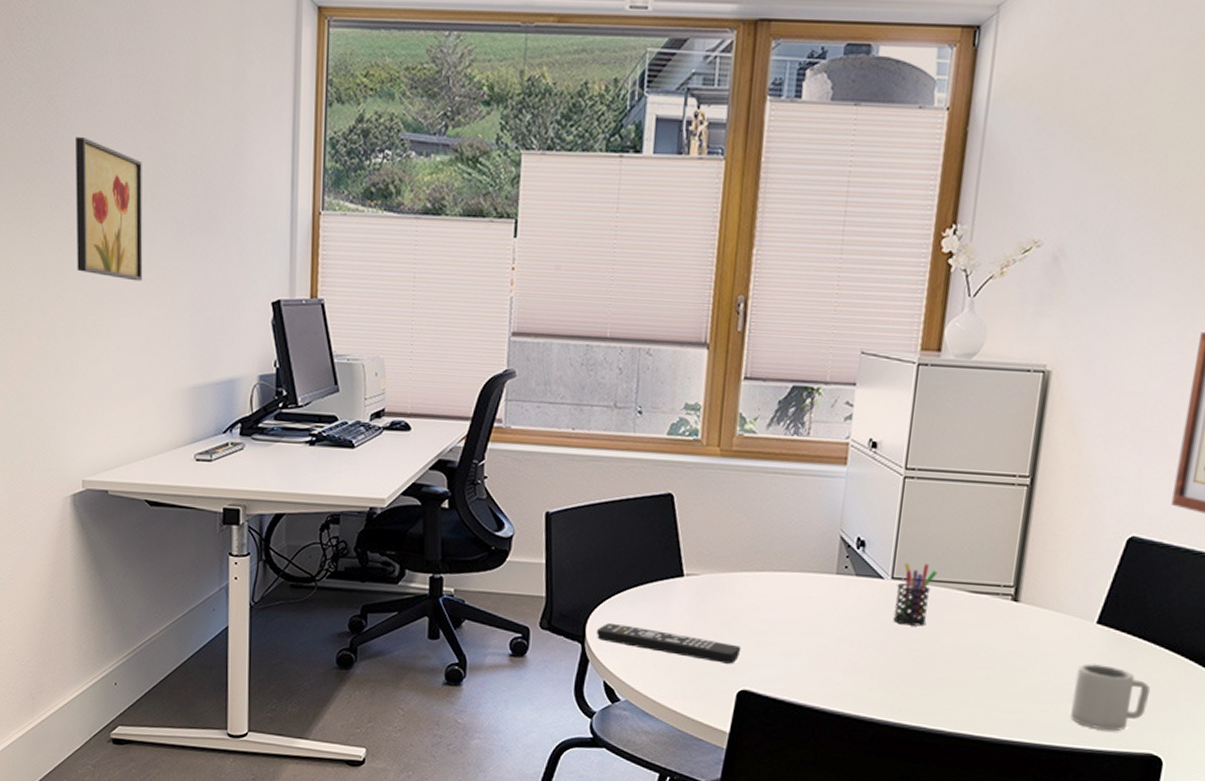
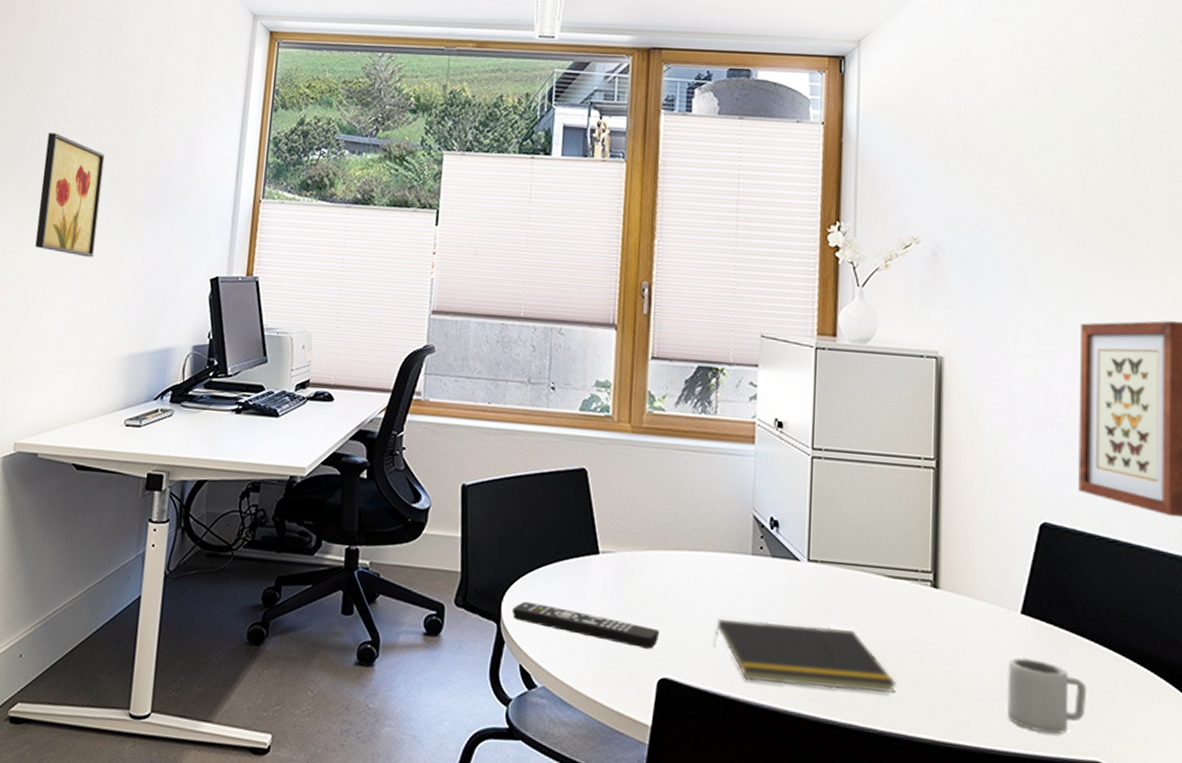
notepad: none [793,635,967,699] -> present [713,619,896,694]
pen holder: present [893,563,938,626] -> none [813,545,853,613]

